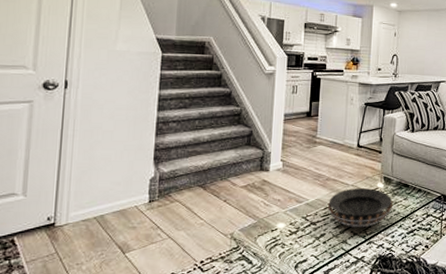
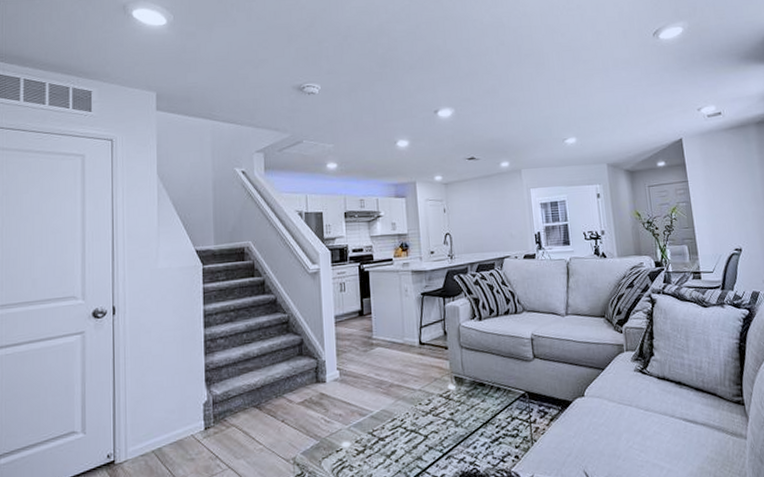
decorative bowl: present [327,188,395,227] -> none [394,391,471,440]

